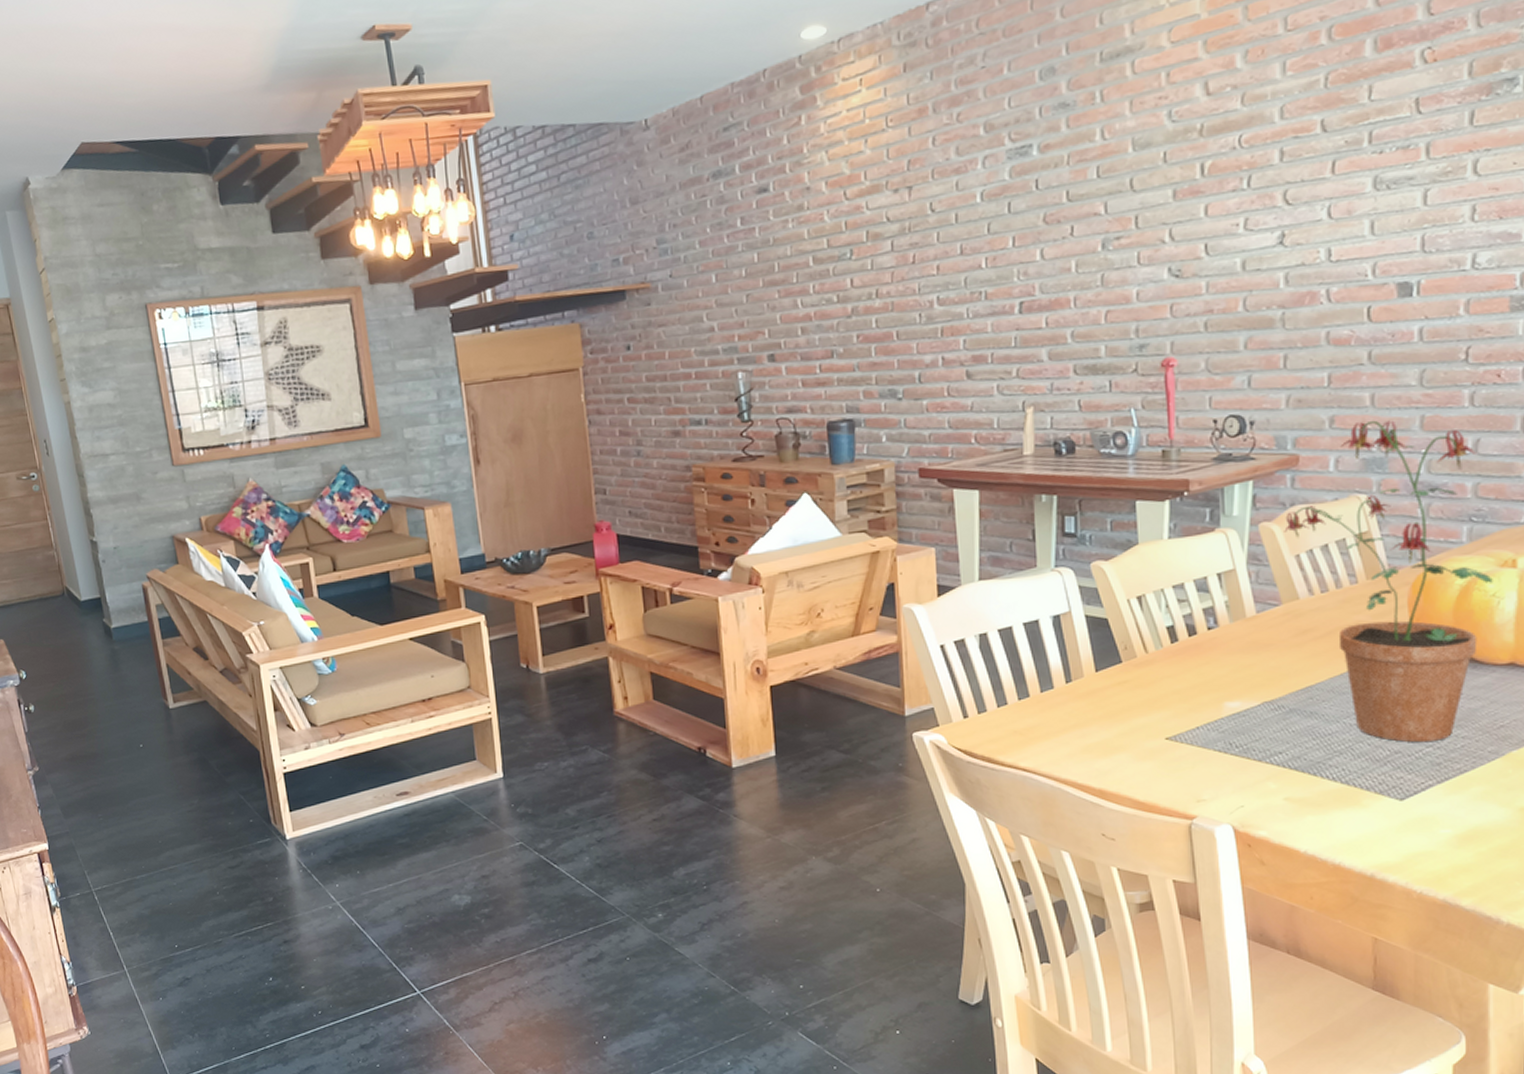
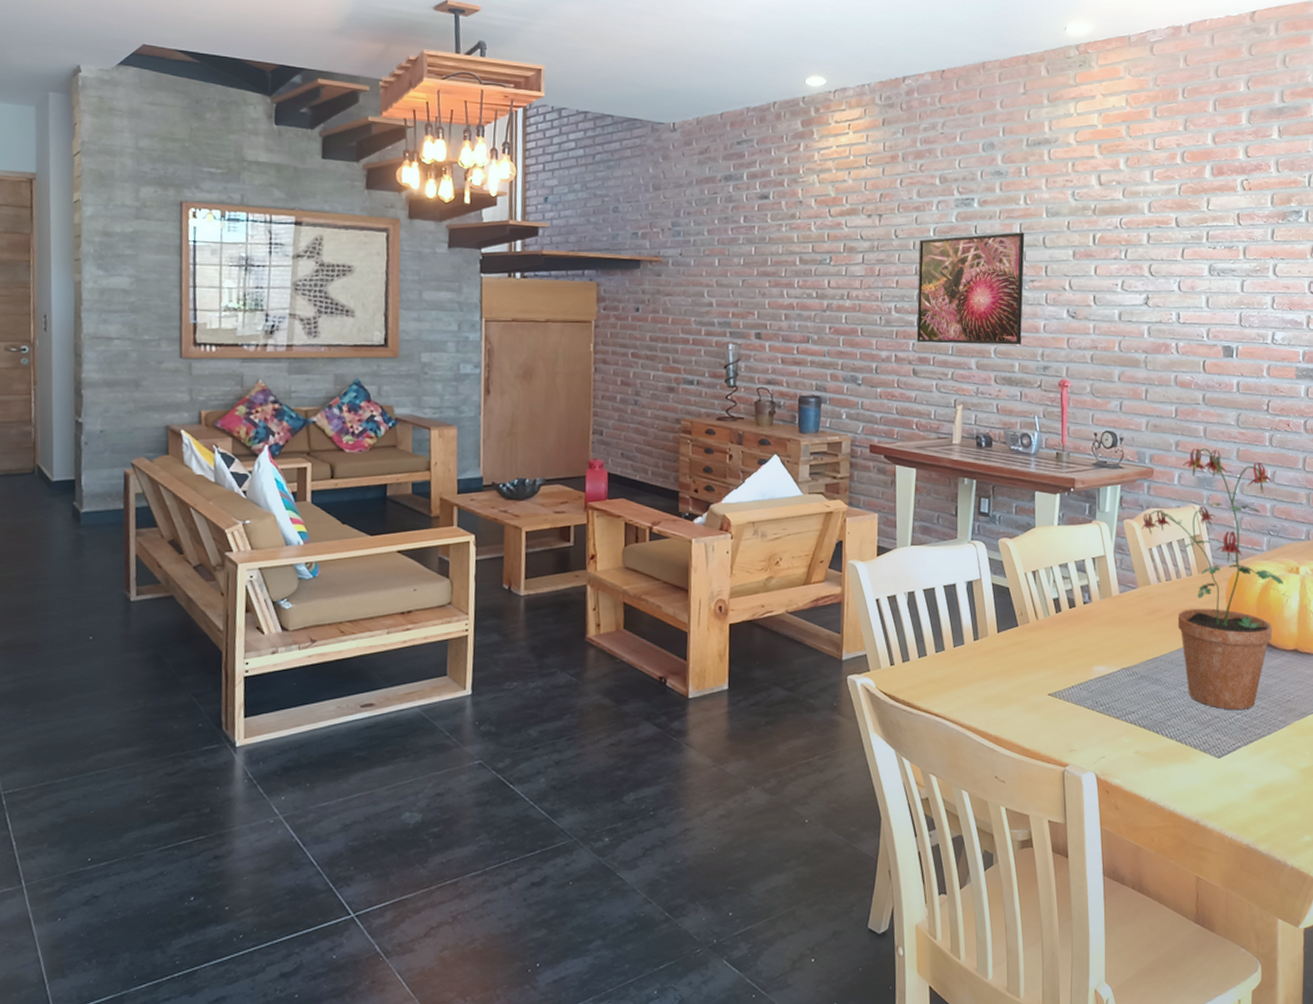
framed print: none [963,177,1107,338] -> present [916,232,1024,345]

